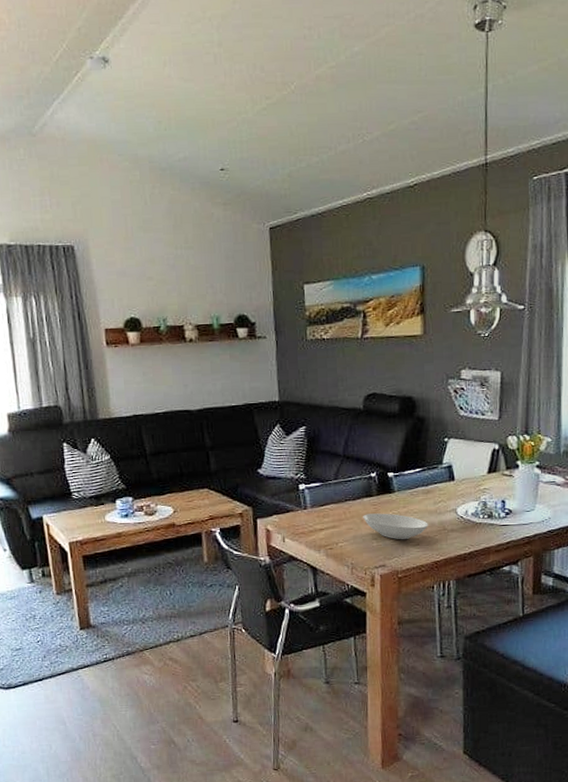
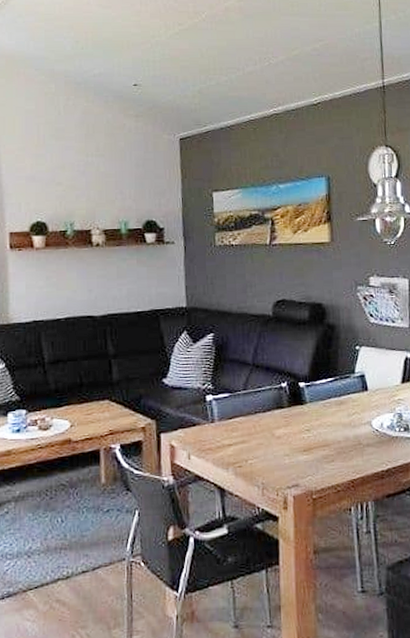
bowl: present [363,513,428,540] -> none [274,426,343,456]

